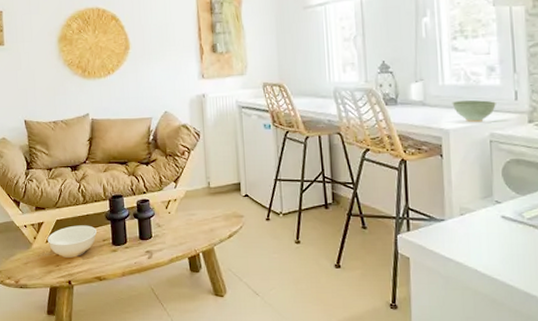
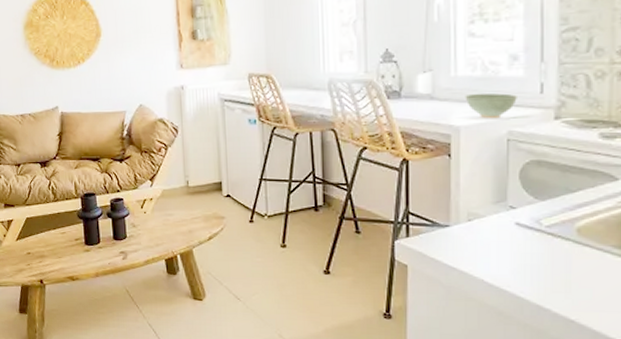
bowl: present [47,225,97,258] -> none [17,223,69,257]

